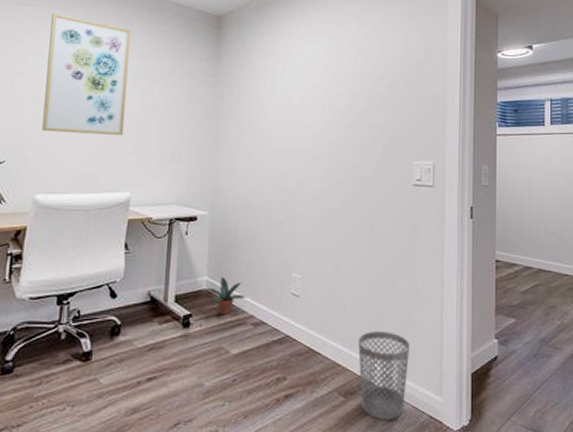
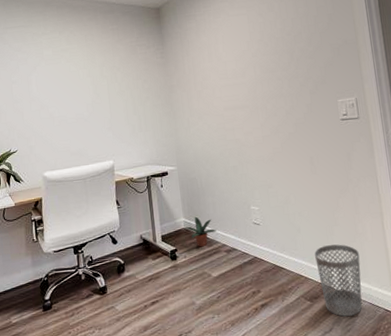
wall art: present [42,14,132,135] -> none [31,30,101,123]

